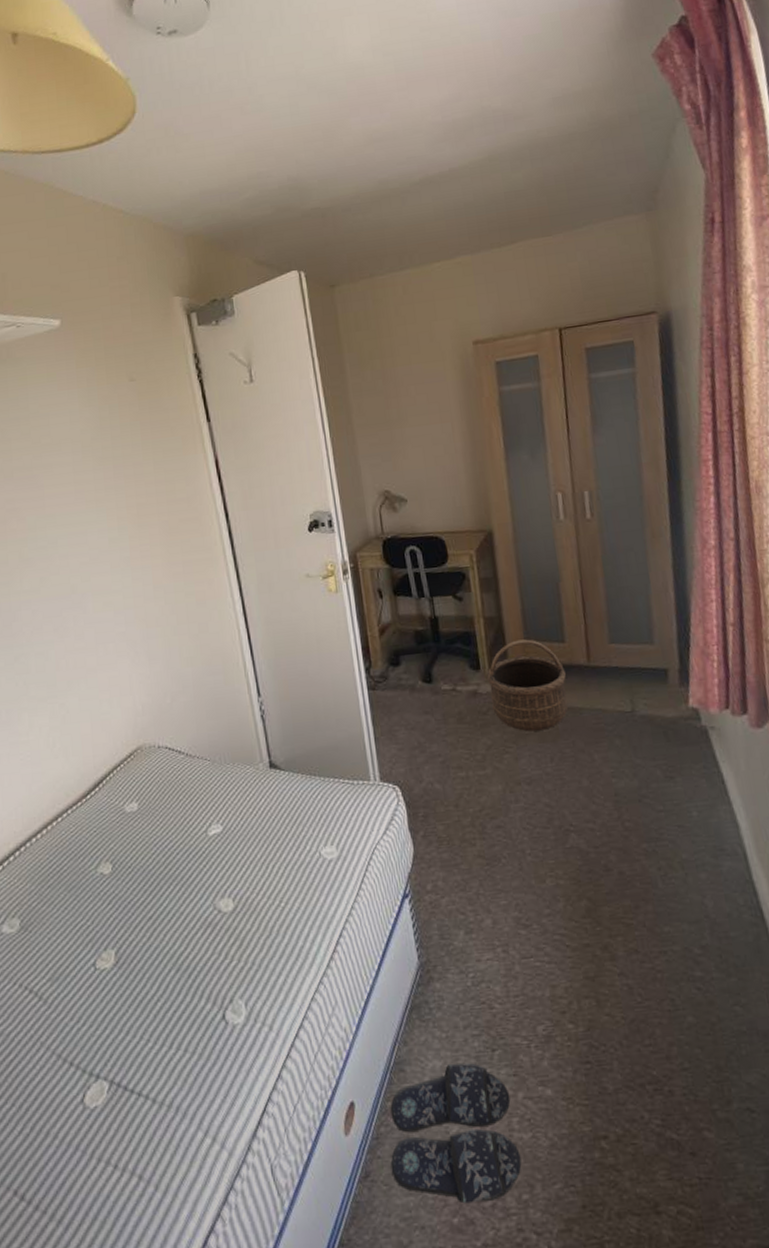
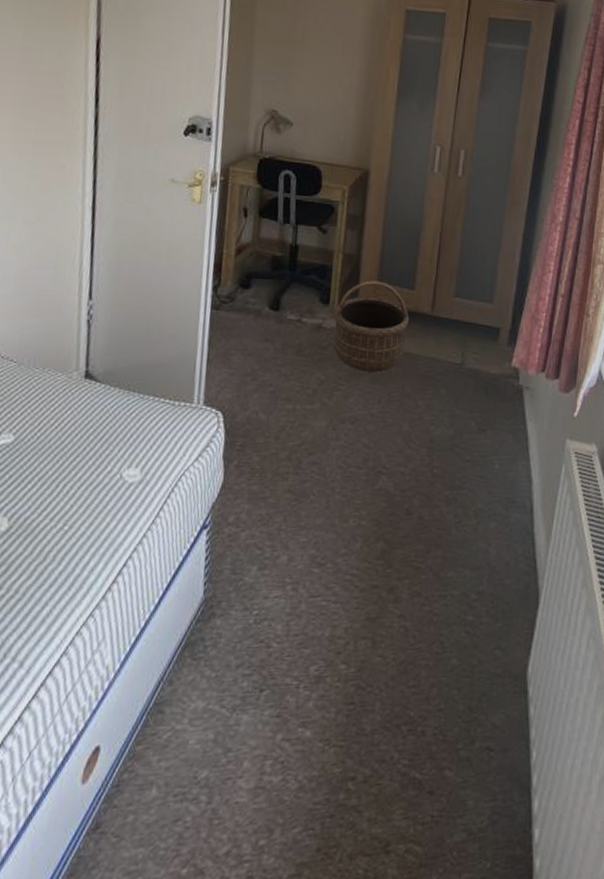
slippers: present [390,1063,522,1204] -> none [126,704,269,853]

